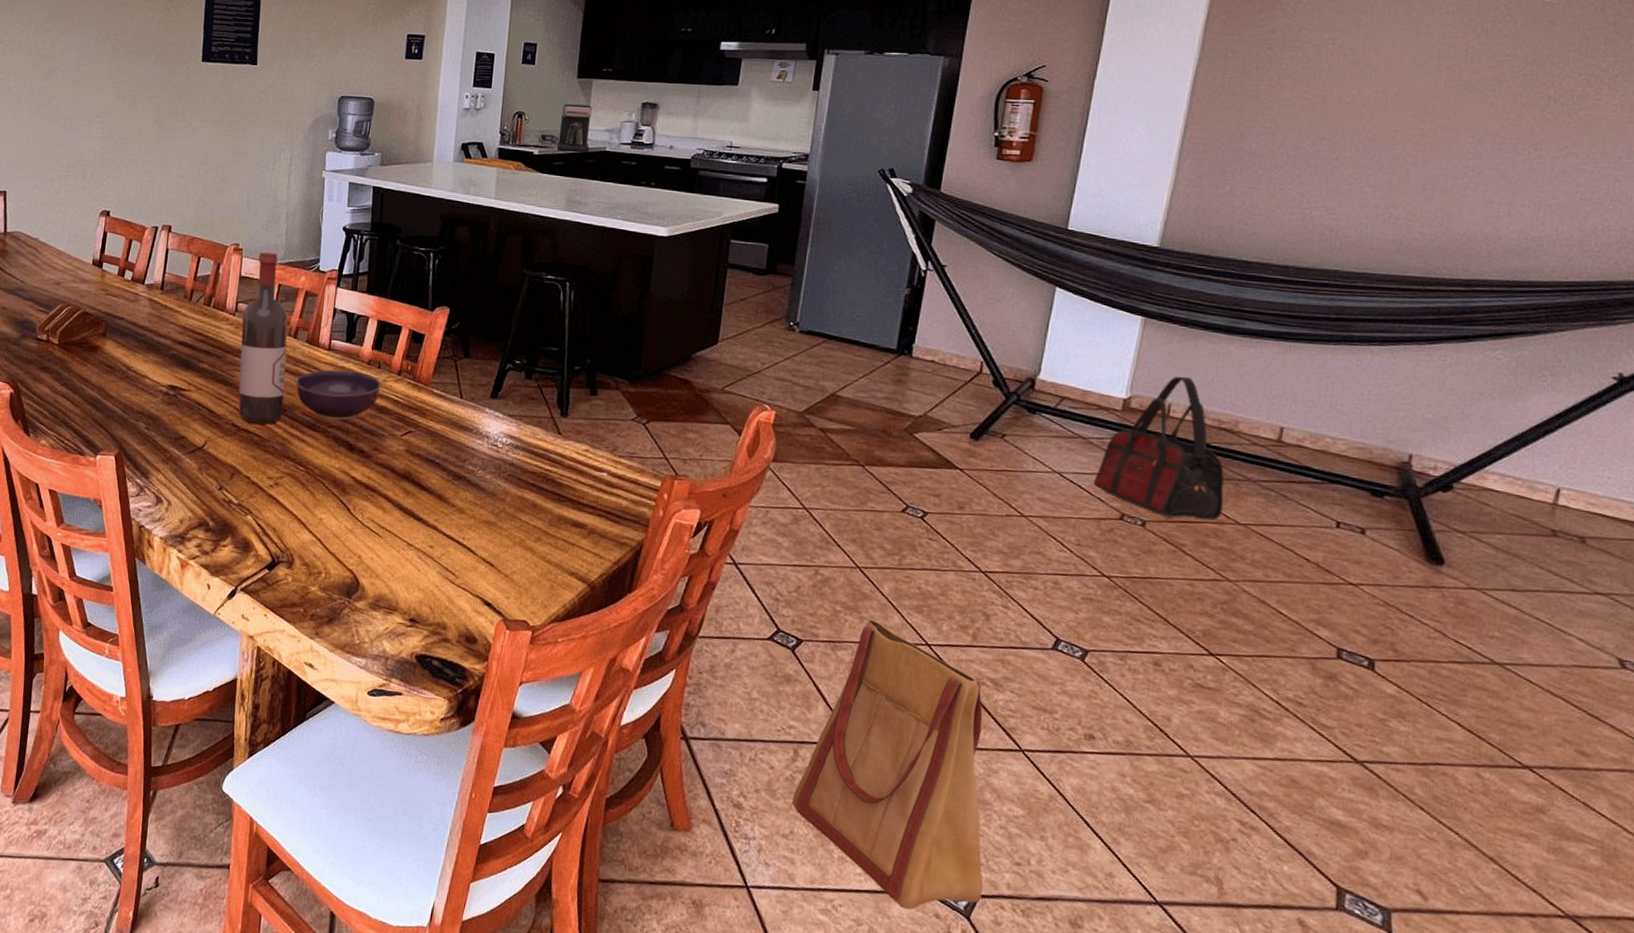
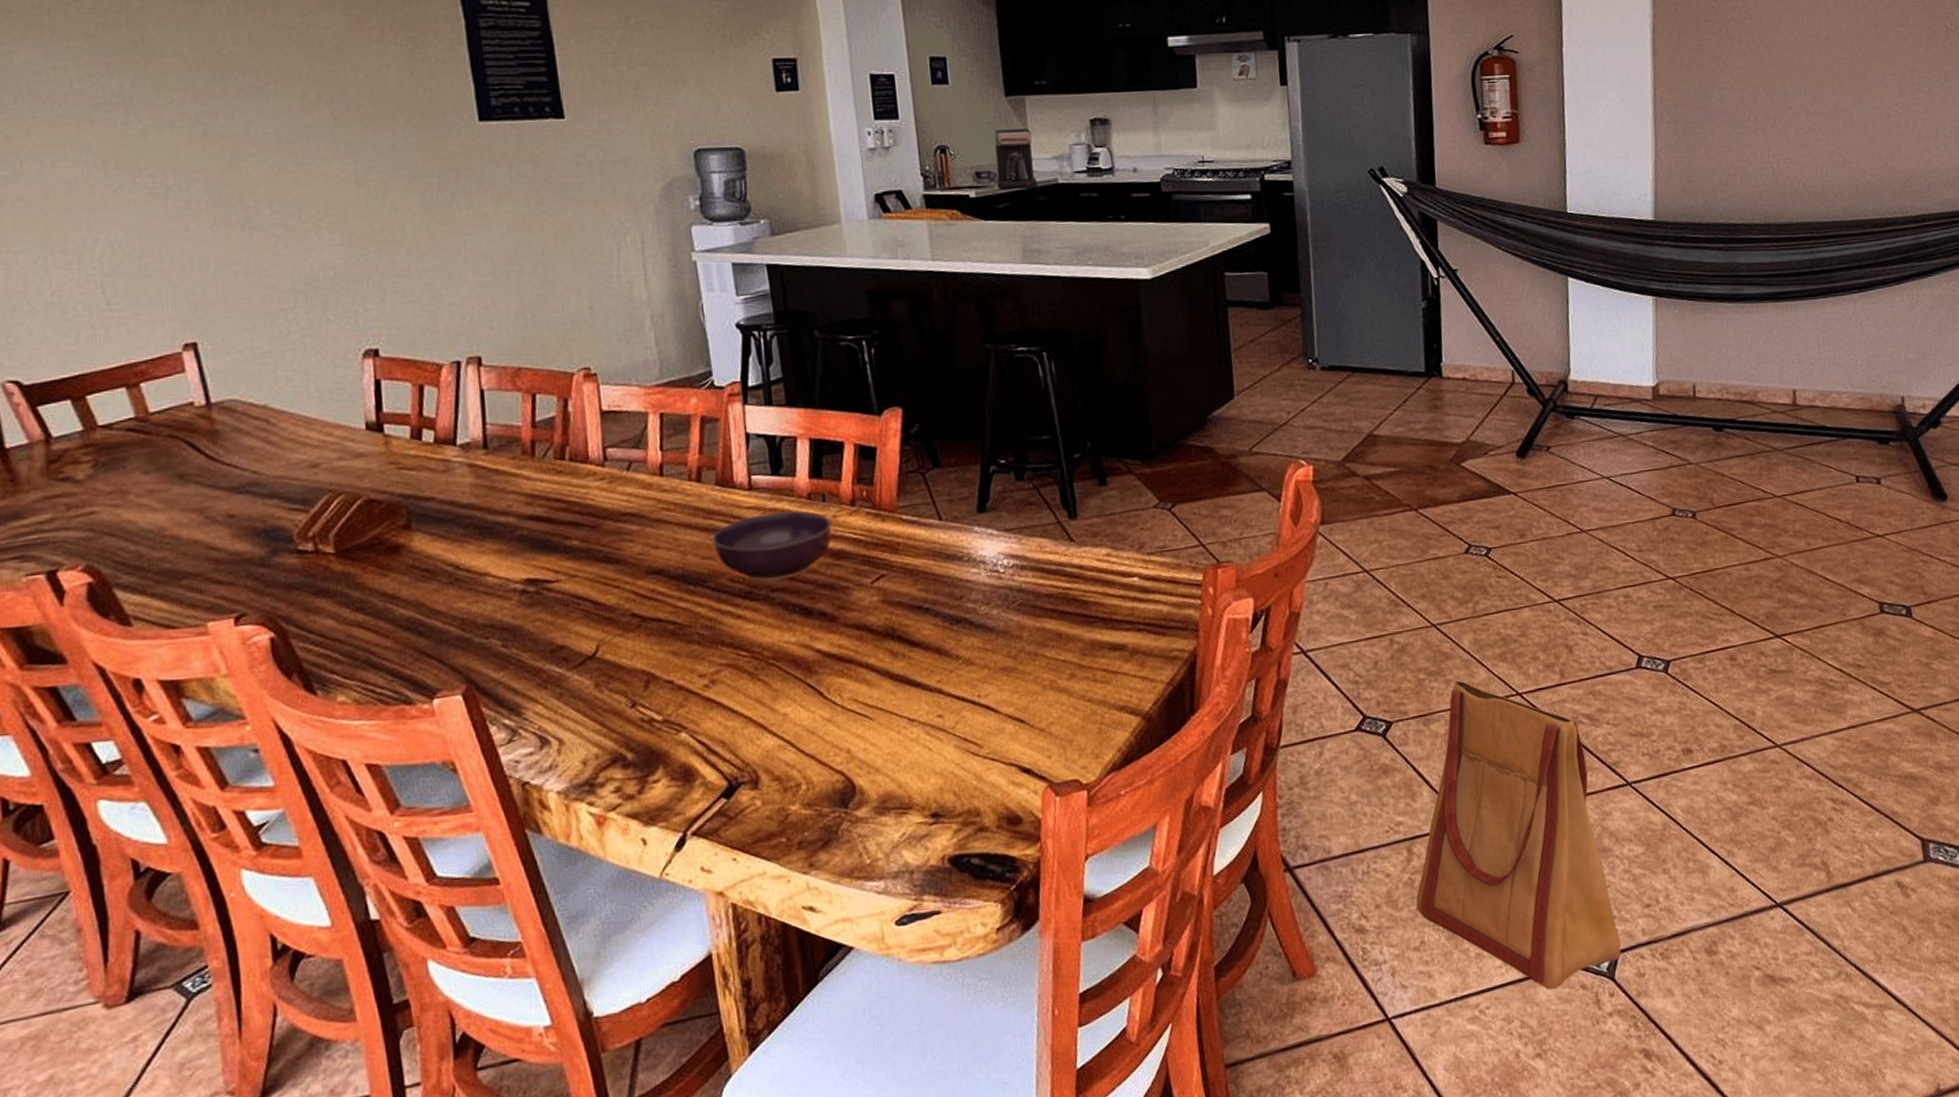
wine bottle: present [238,252,289,425] -> none [615,372,703,609]
duffel bag: present [1093,376,1224,521] -> none [1641,353,1760,504]

